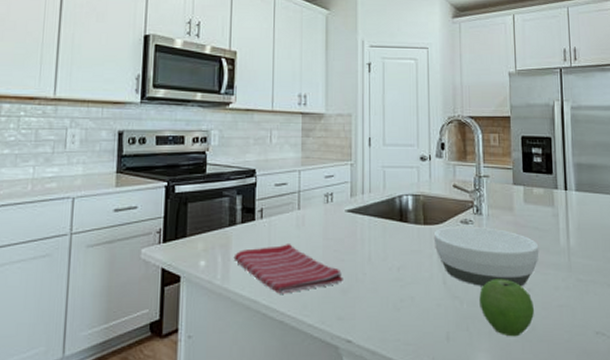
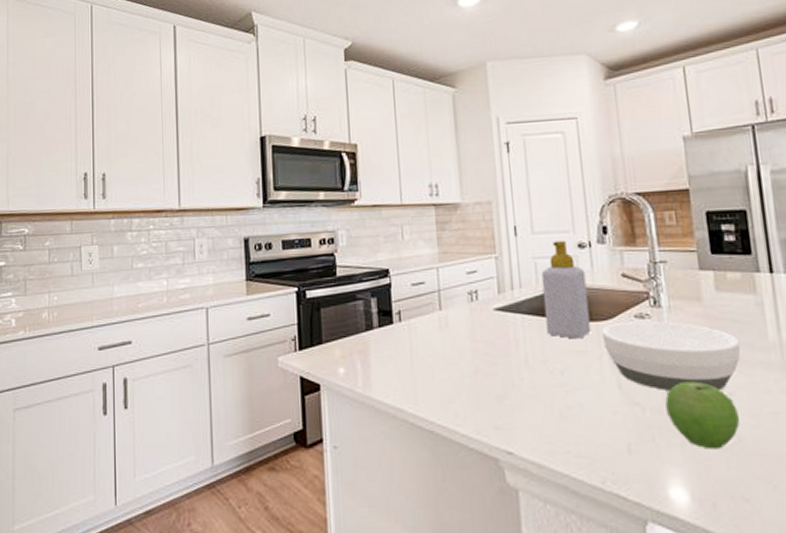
dish towel: present [233,244,343,294] -> none [373,348,498,402]
soap bottle: none [388,153,425,240] -> present [541,240,591,339]

